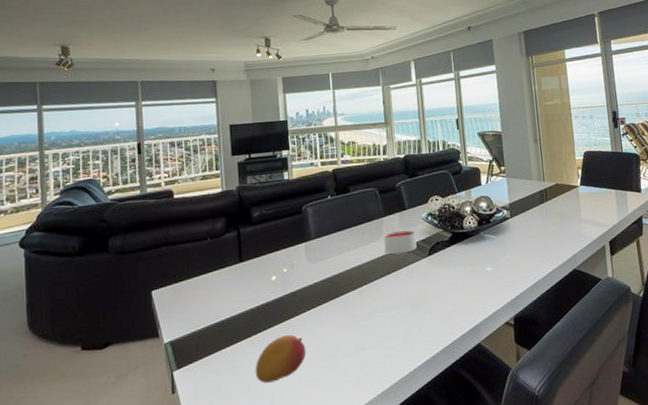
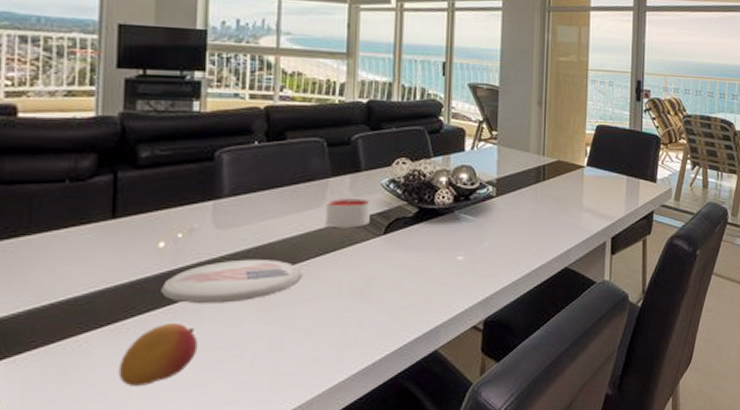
plate: none [277,282,373,320] -> present [161,258,302,304]

